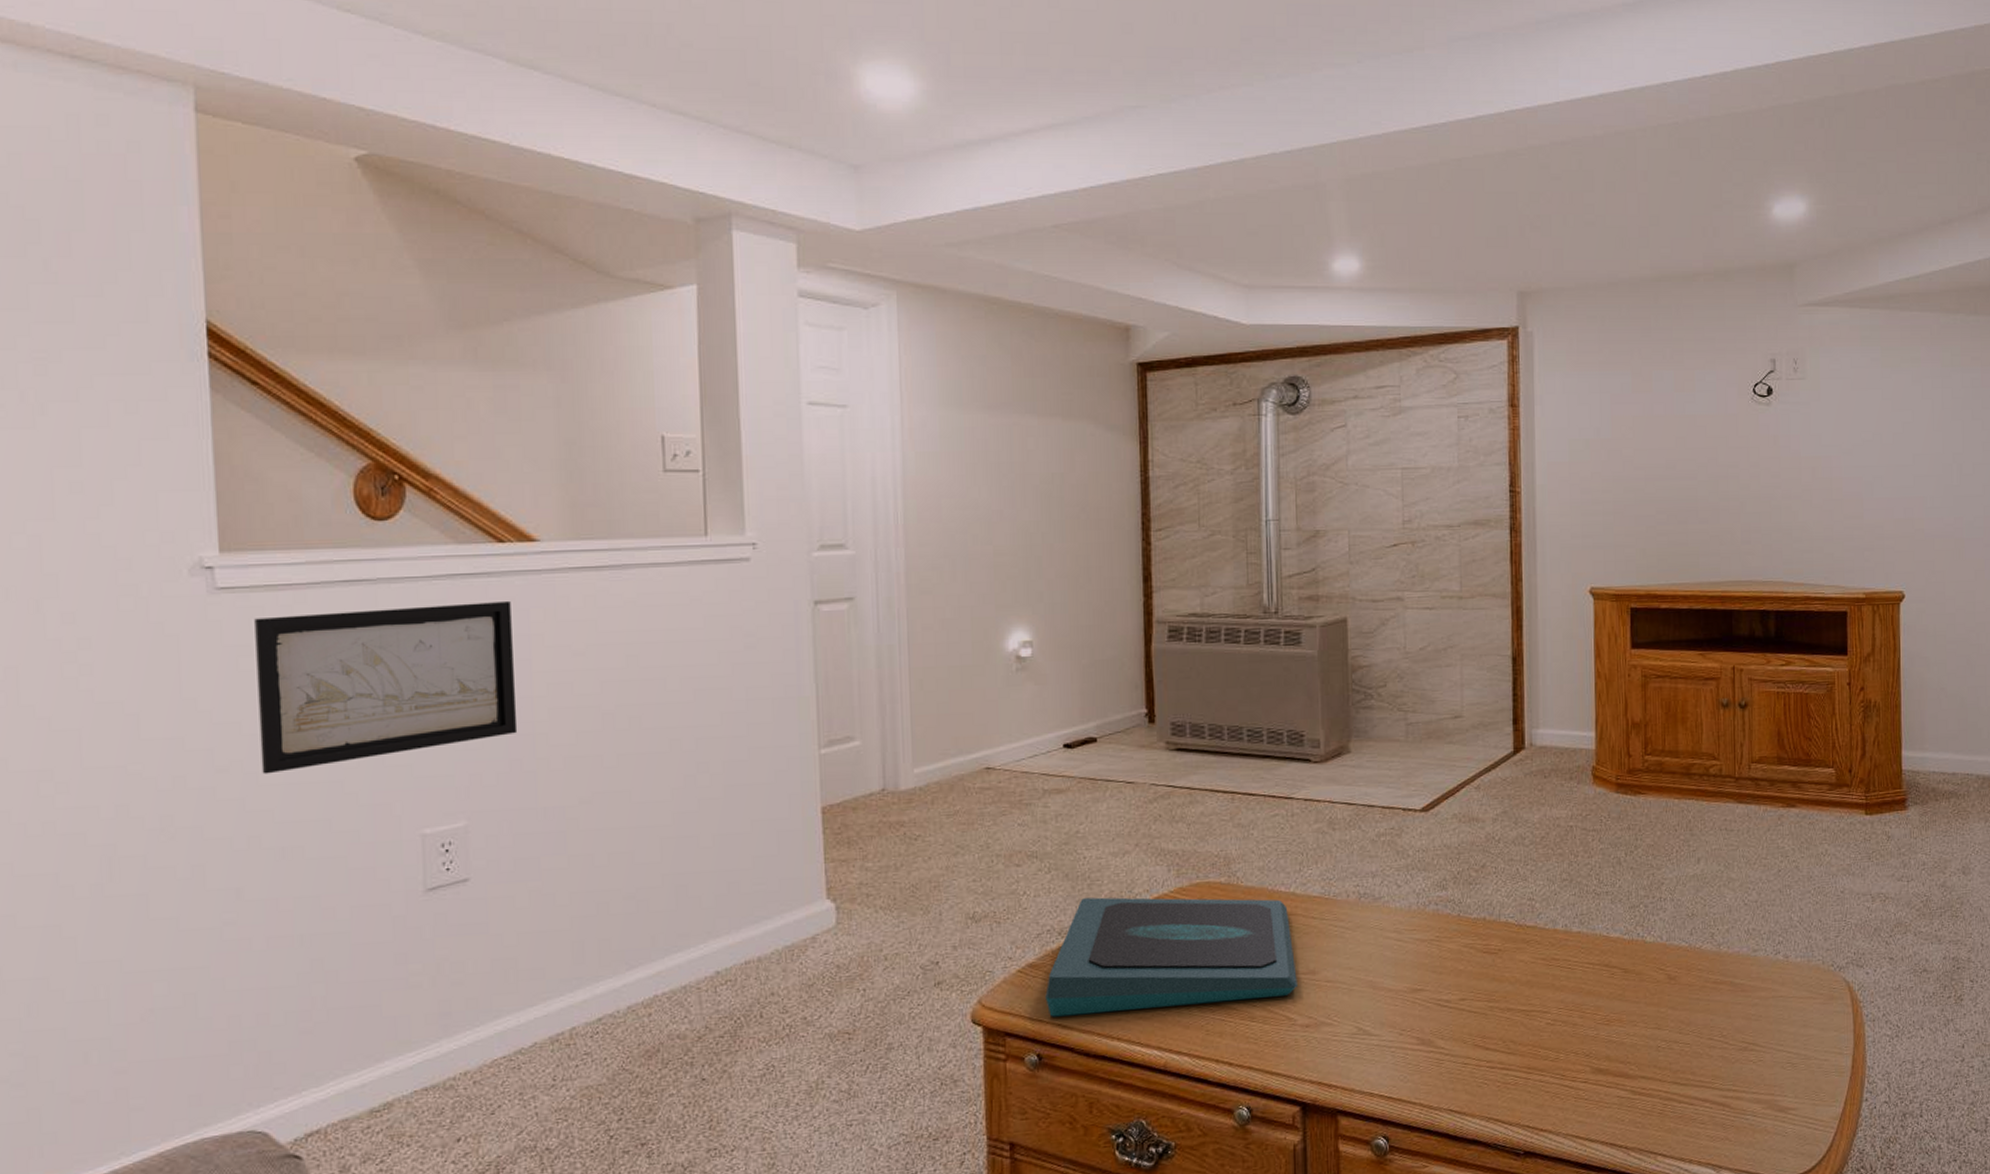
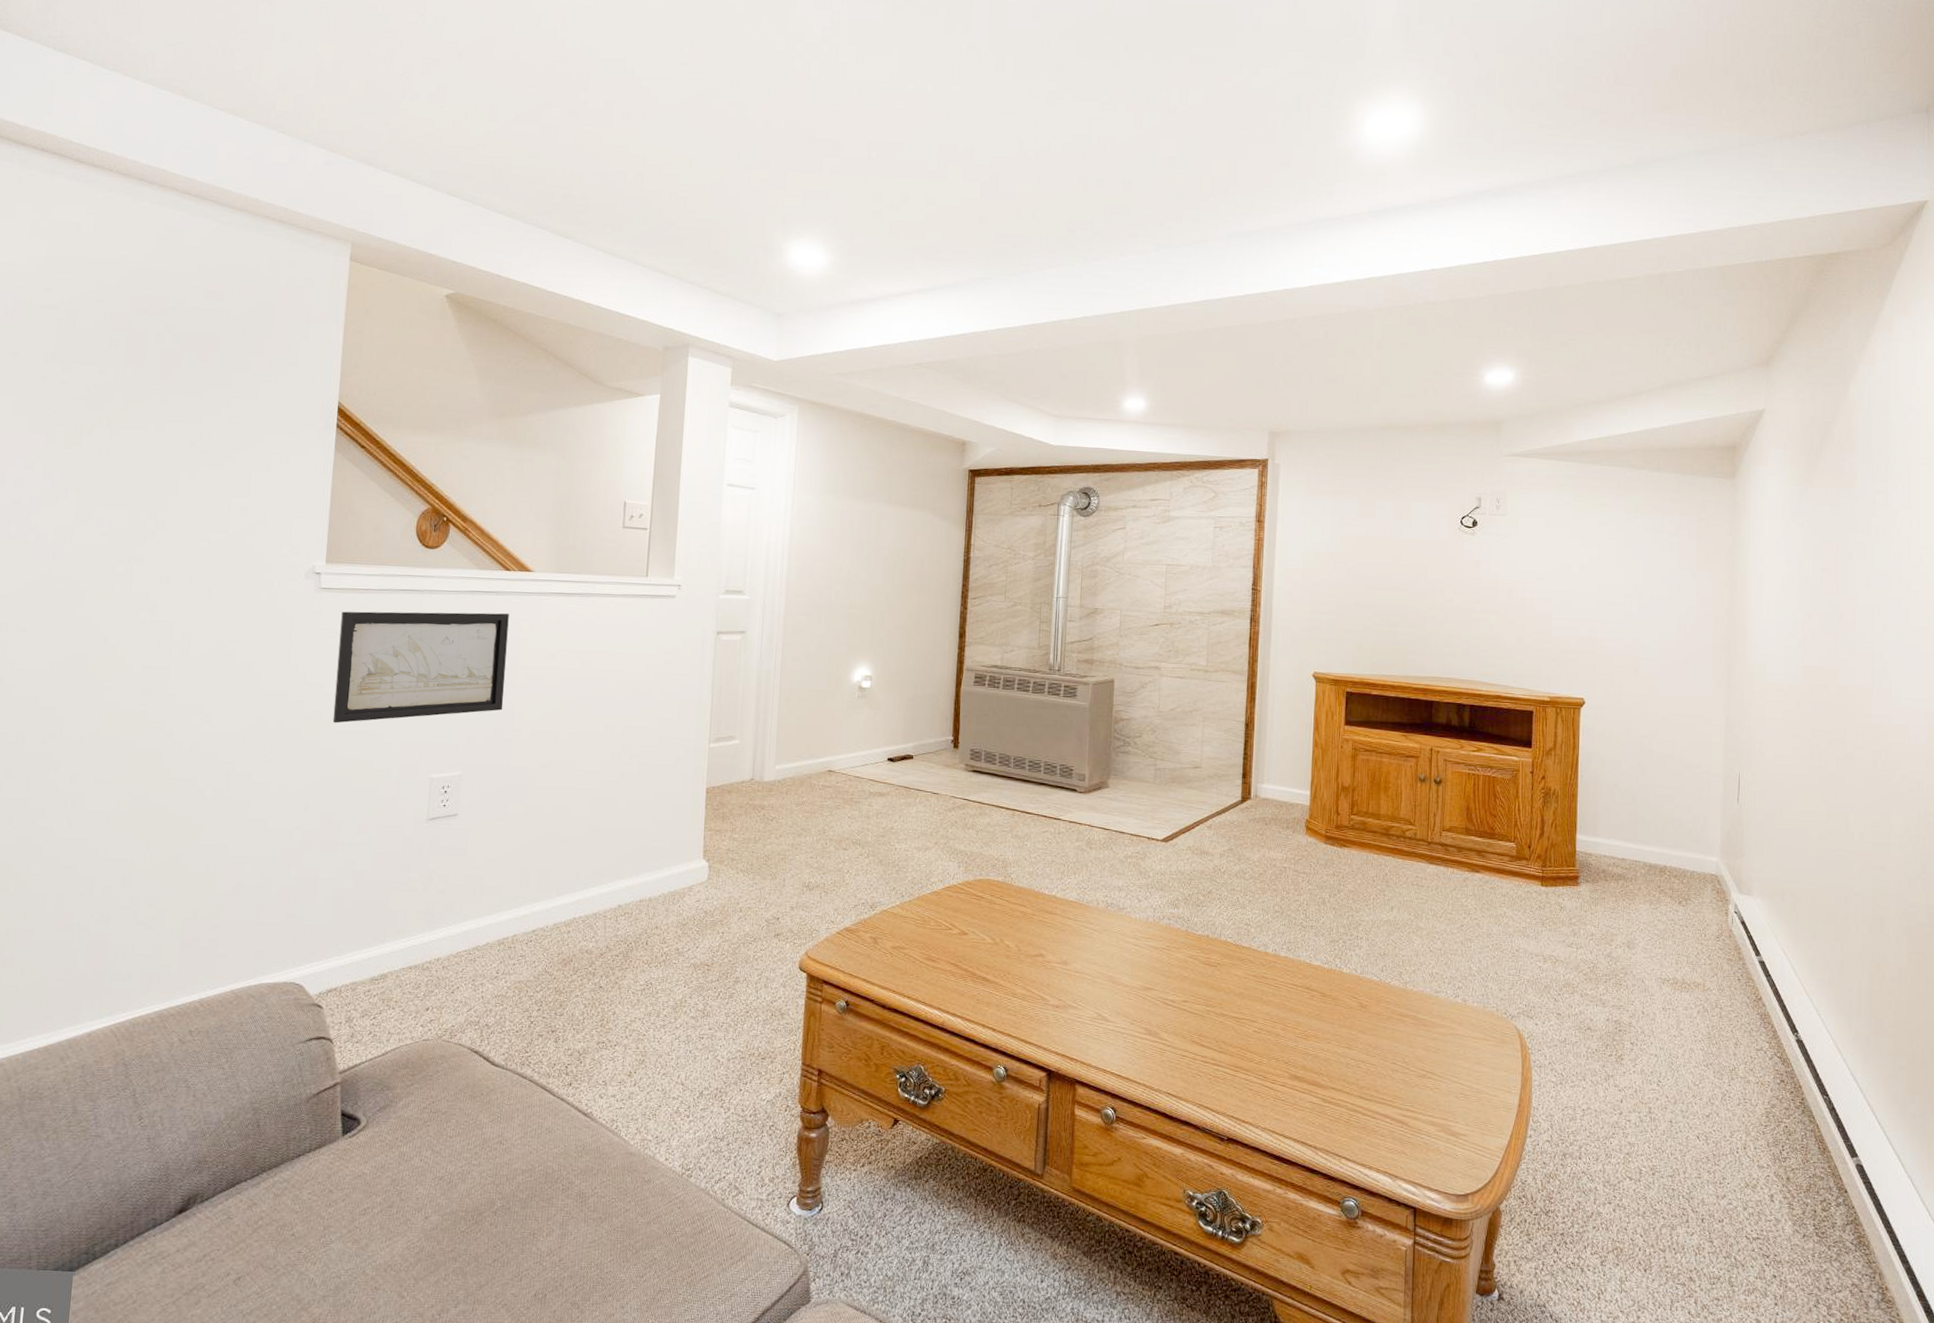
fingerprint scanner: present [1045,897,1297,1017] -> none [856,881,1052,979]

